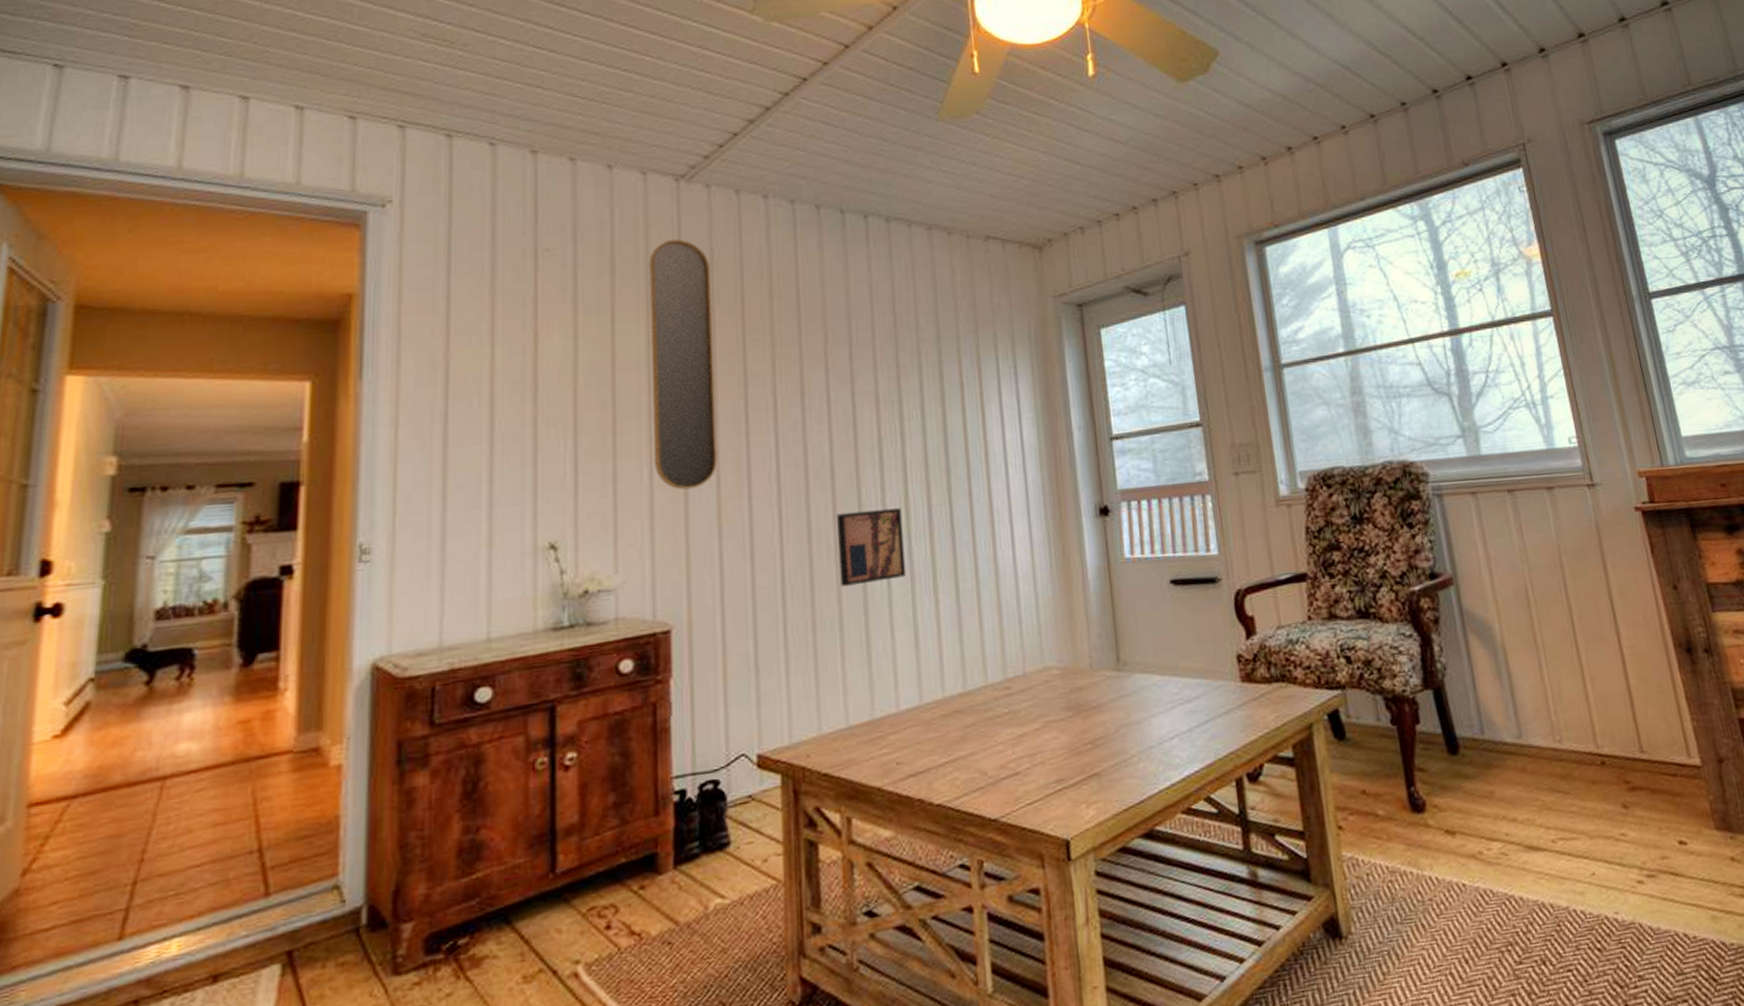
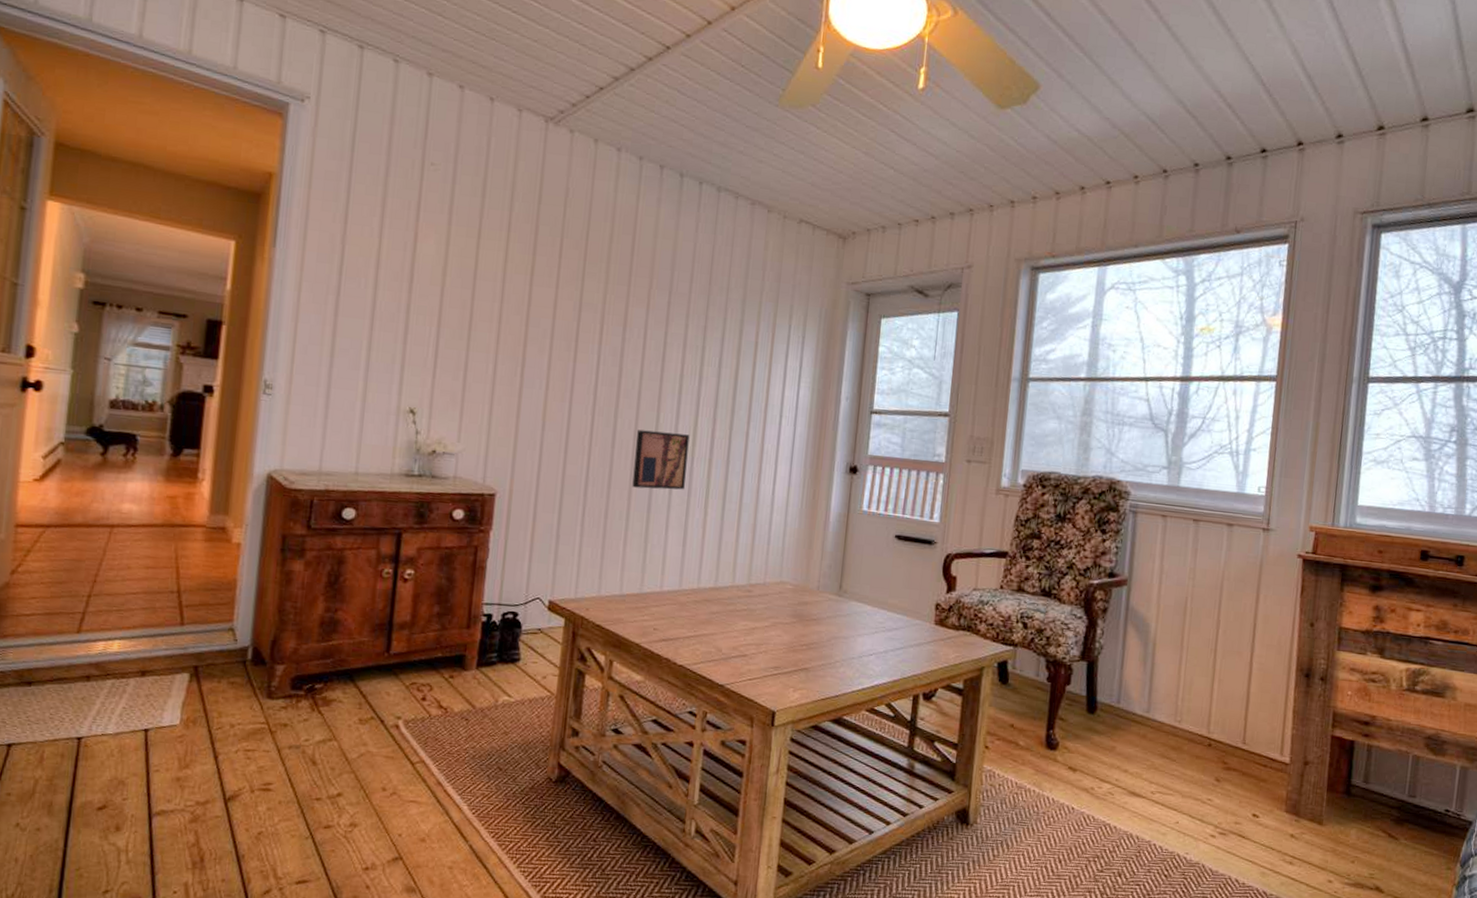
home mirror: present [649,239,717,490] -> none [498,173,564,387]

